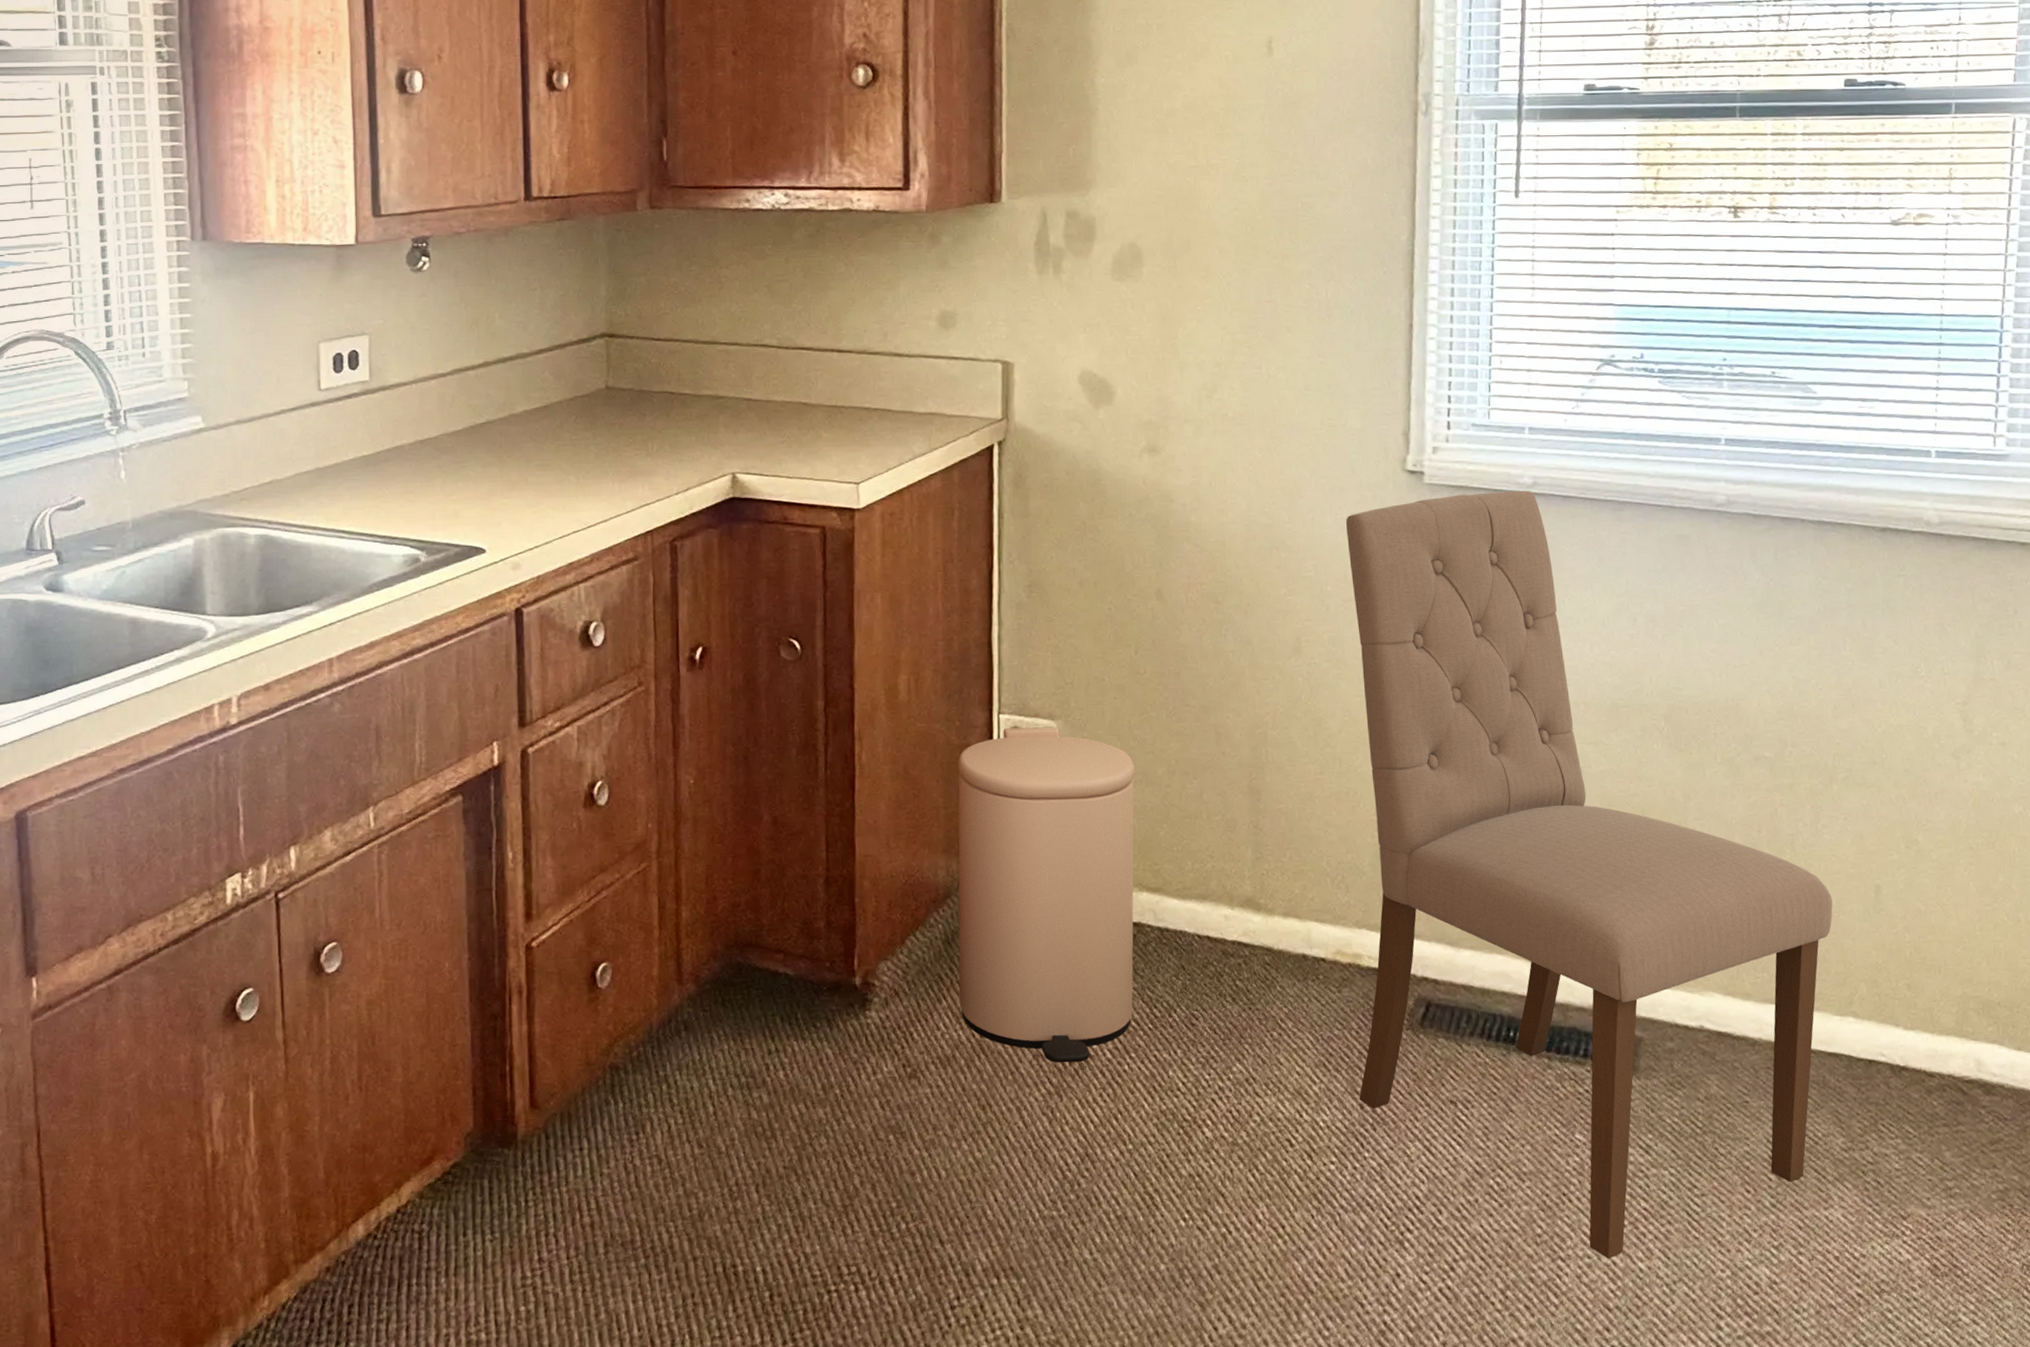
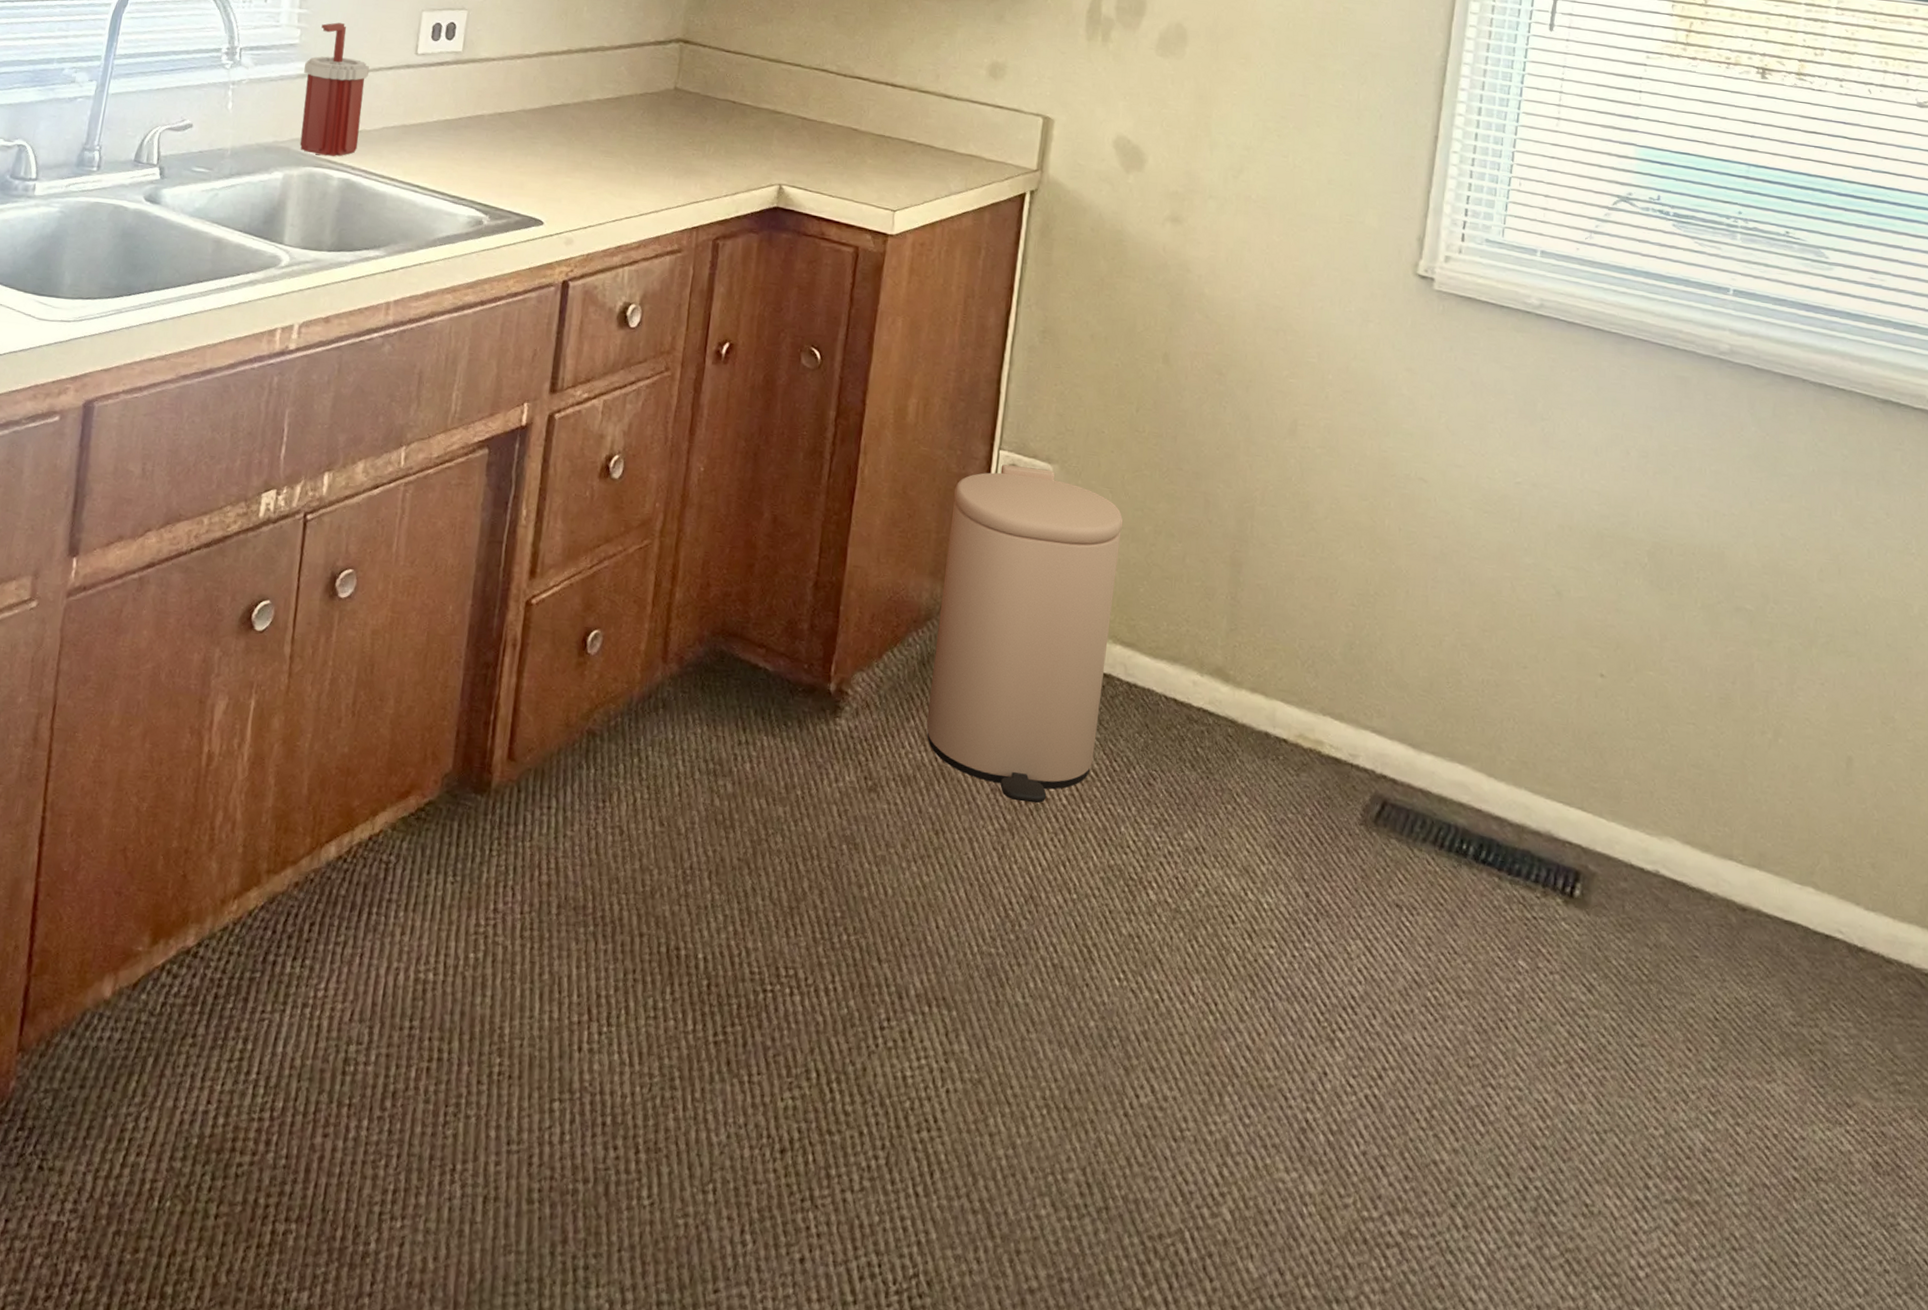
soap dispenser: none [198,368,271,514] -> present [299,22,370,157]
dining chair: present [1346,491,1833,1258] -> none [1305,304,1802,1094]

